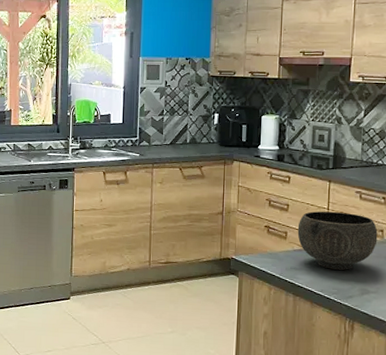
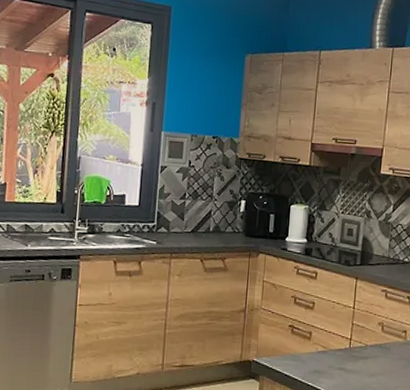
bowl: present [297,211,378,270] -> none [322,310,401,373]

